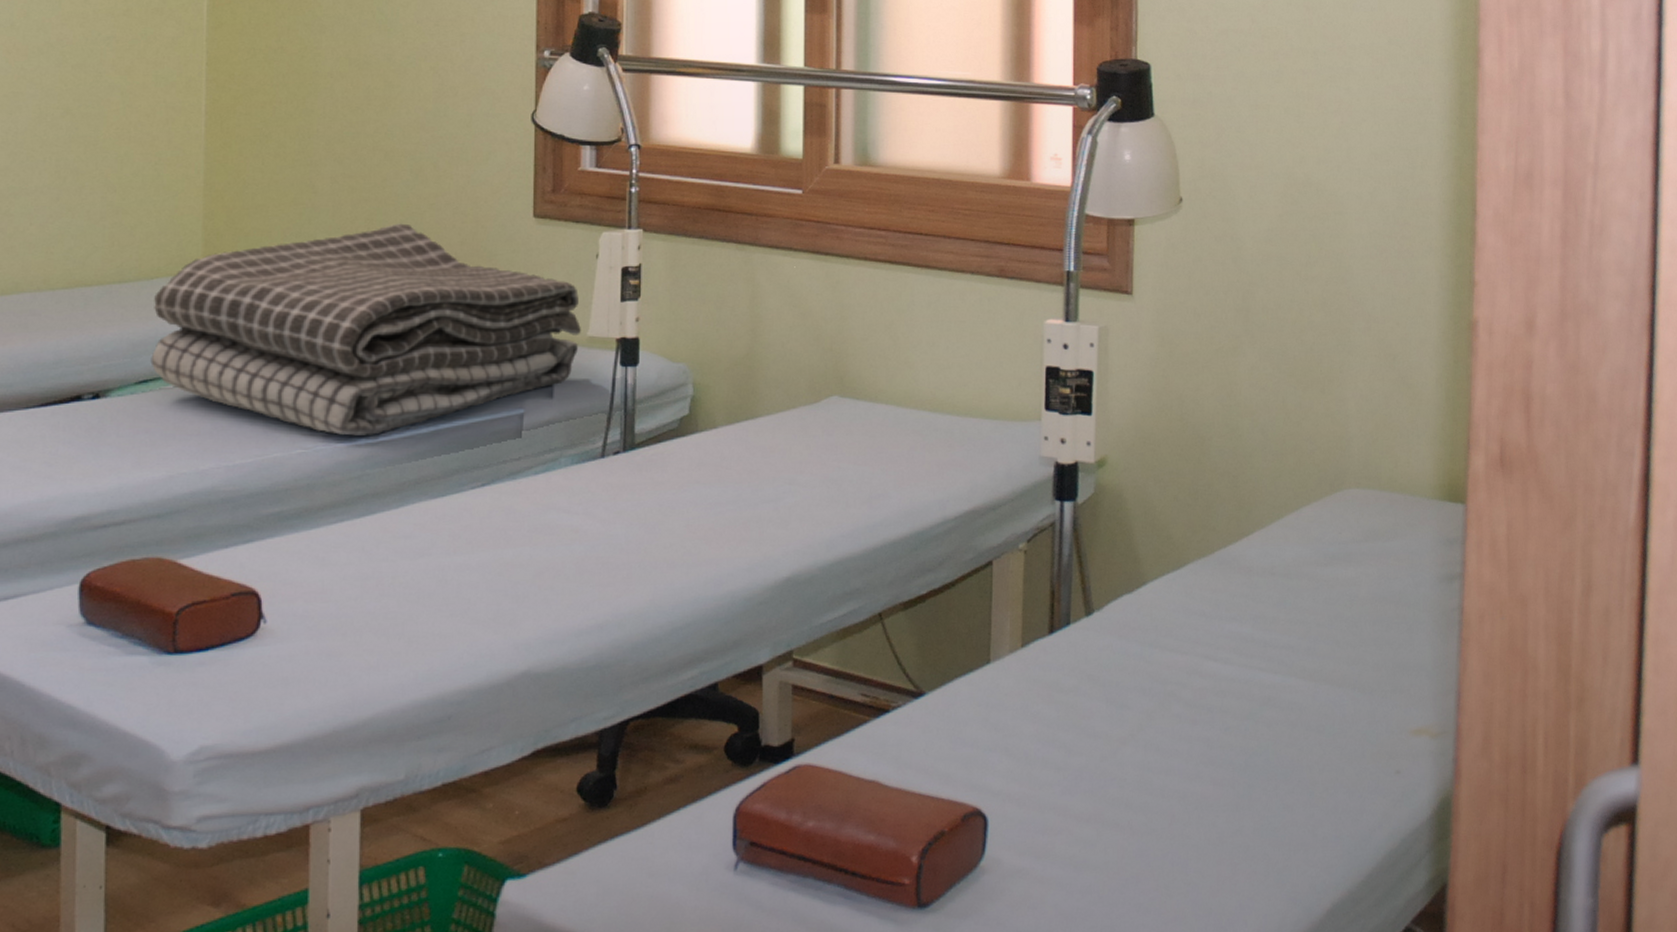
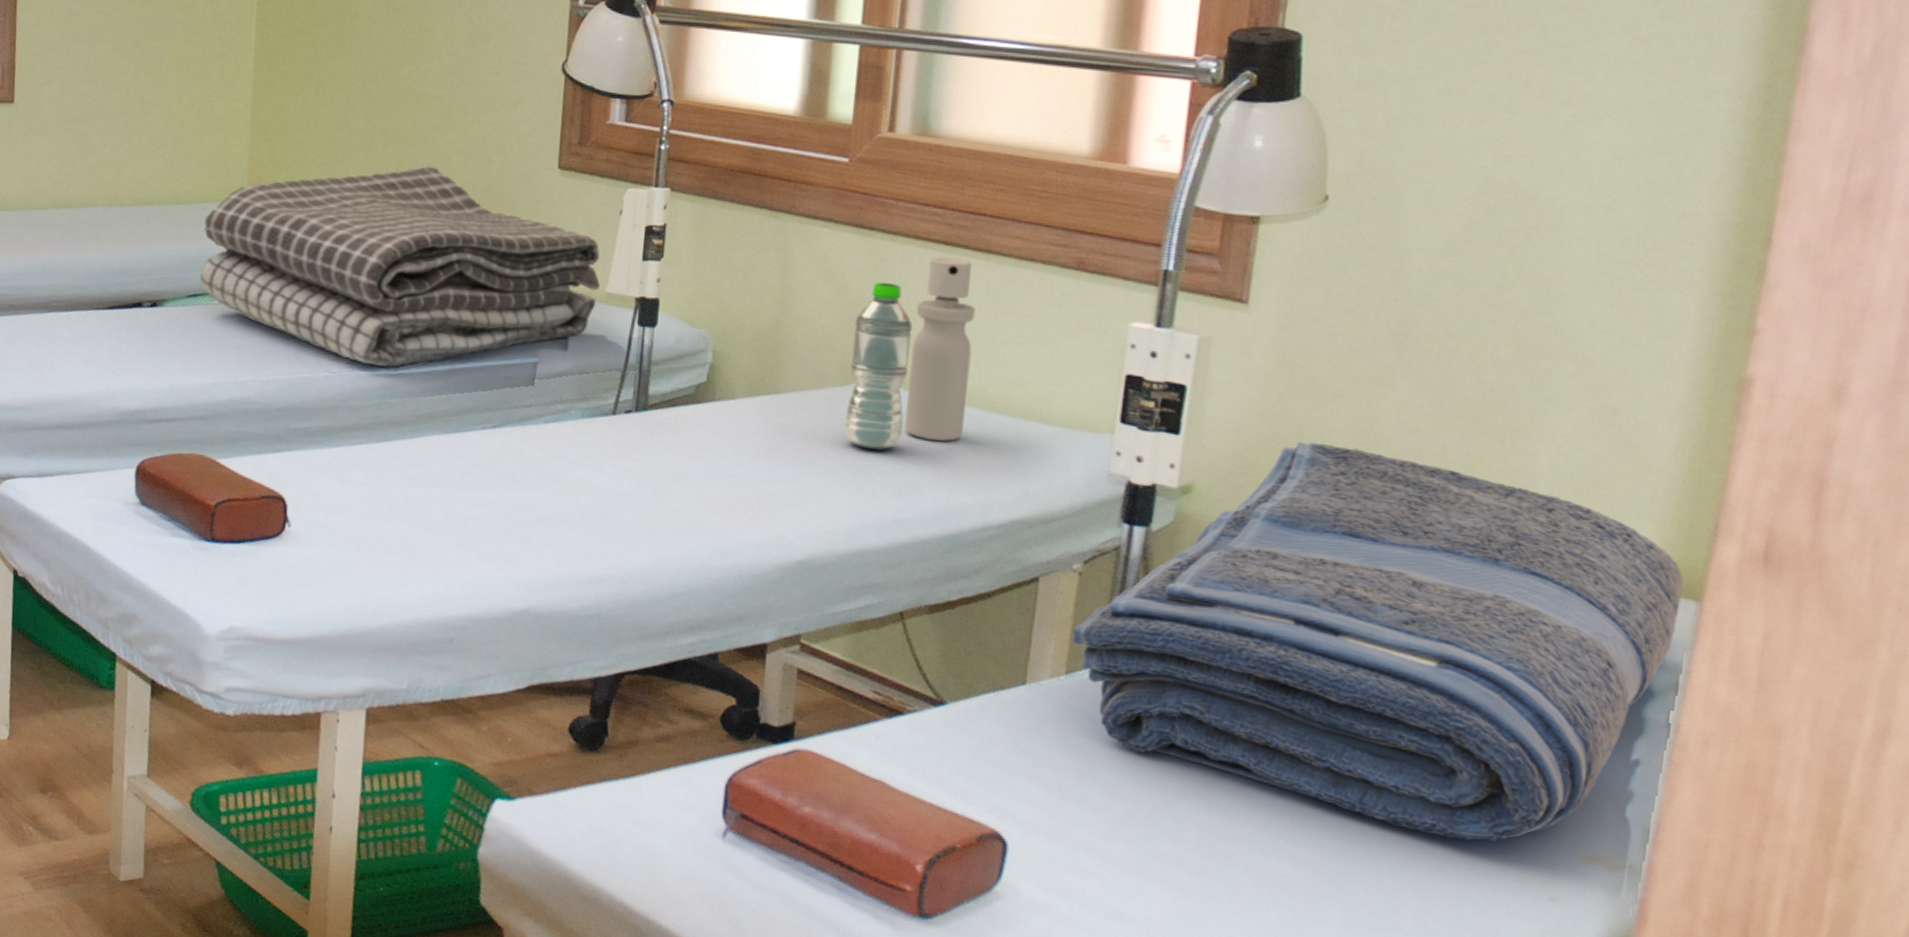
water bottle: none [817,304,869,461] -> present [844,283,913,450]
spray bottle: none [868,275,920,446] -> present [904,256,975,441]
towel: none [1024,408,1454,735] -> present [1071,442,1684,841]

